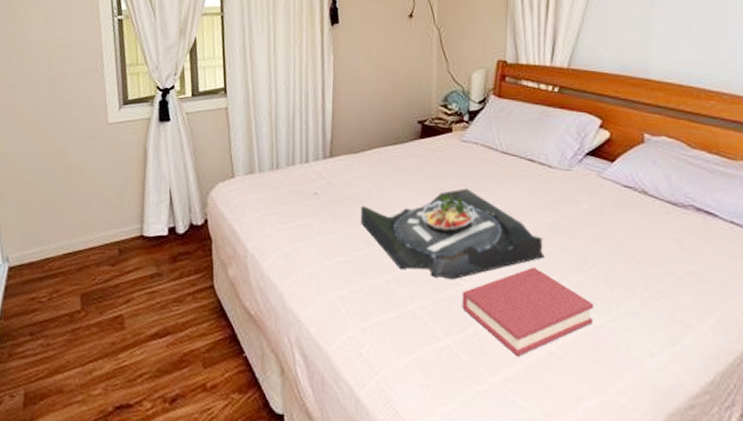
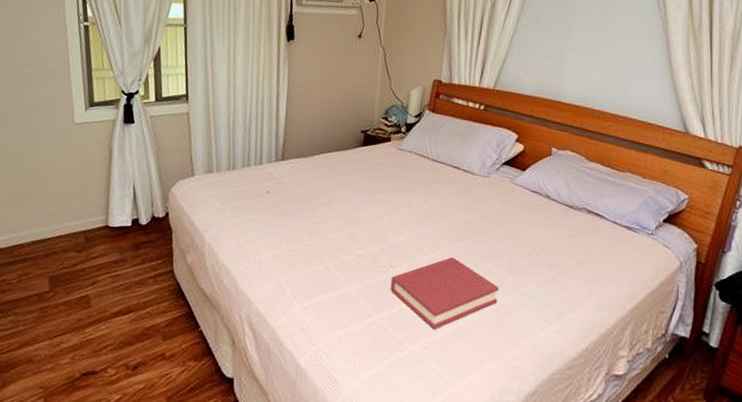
serving tray: present [360,188,545,280] -> none [307,190,462,267]

